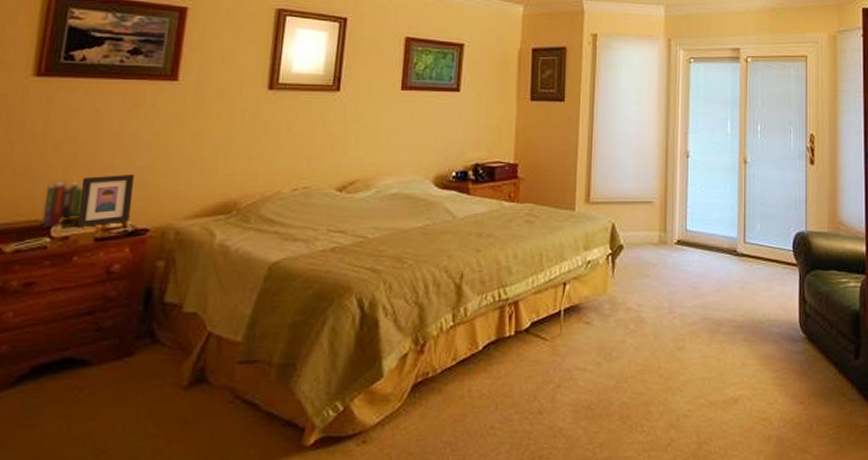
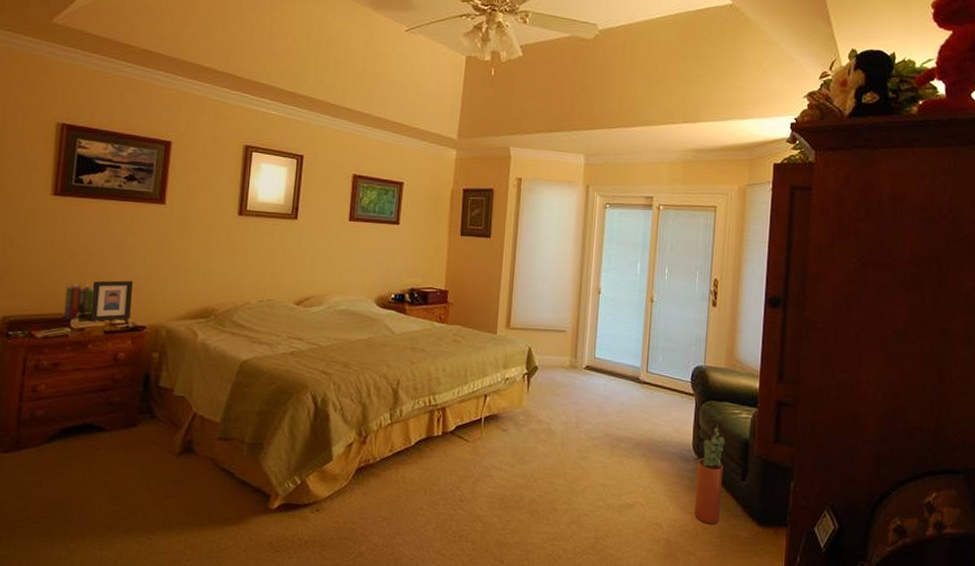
vase: none [806,296,835,414] -> present [694,424,725,525]

